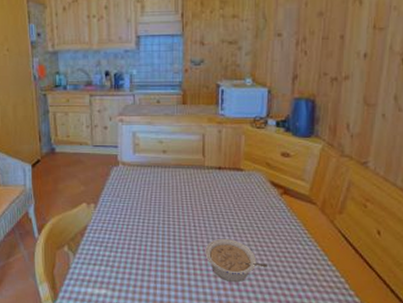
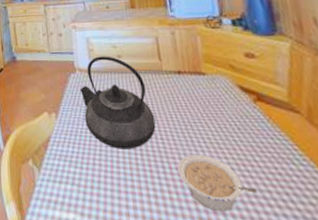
teapot: none [122,150,191,236] -> present [80,56,156,150]

